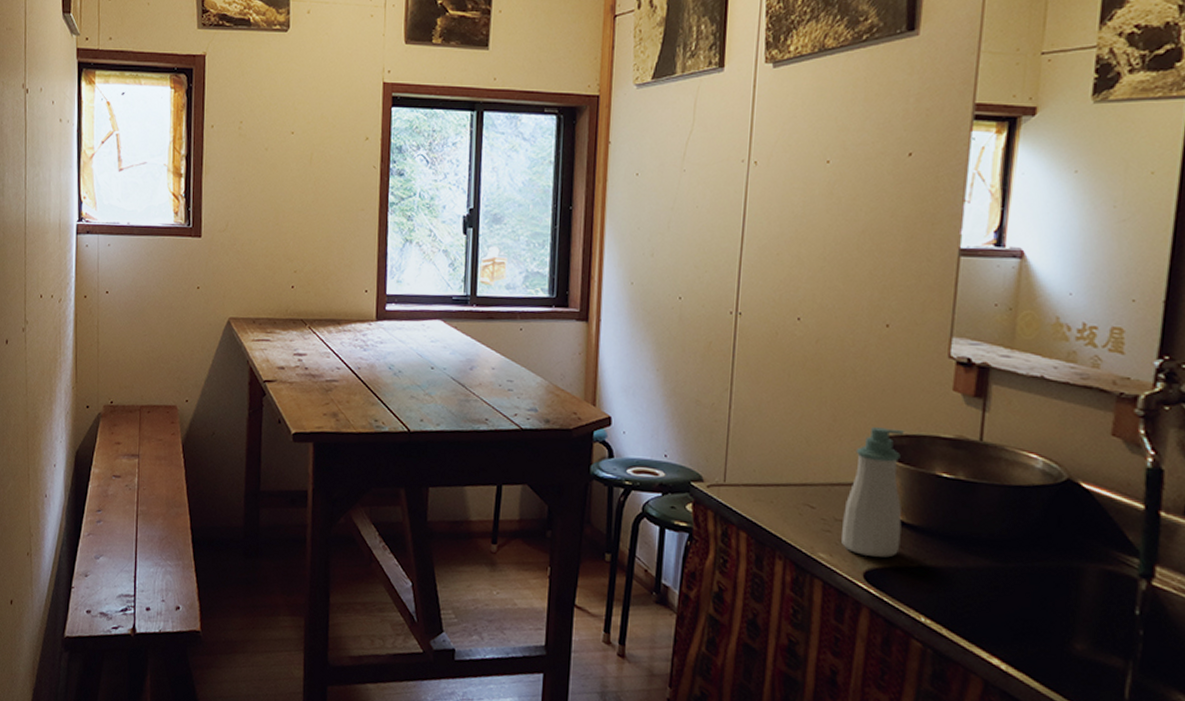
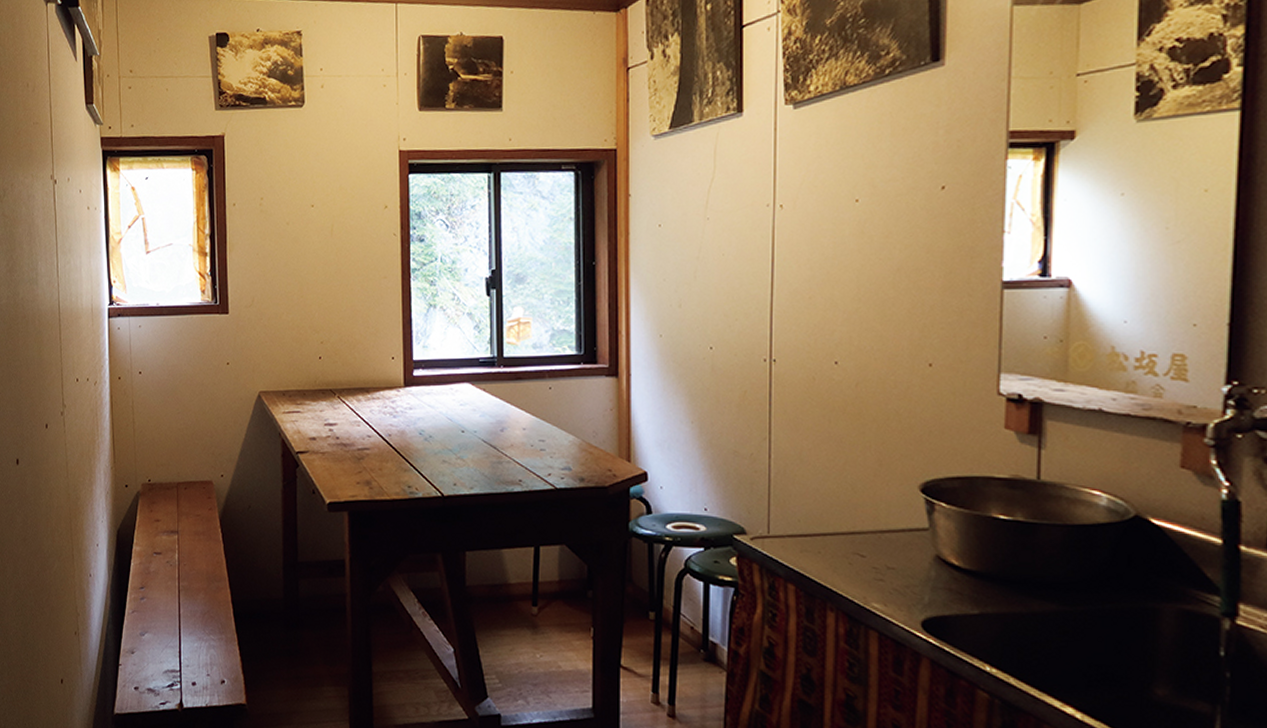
soap bottle: present [841,427,904,558] -> none [896,470,959,605]

